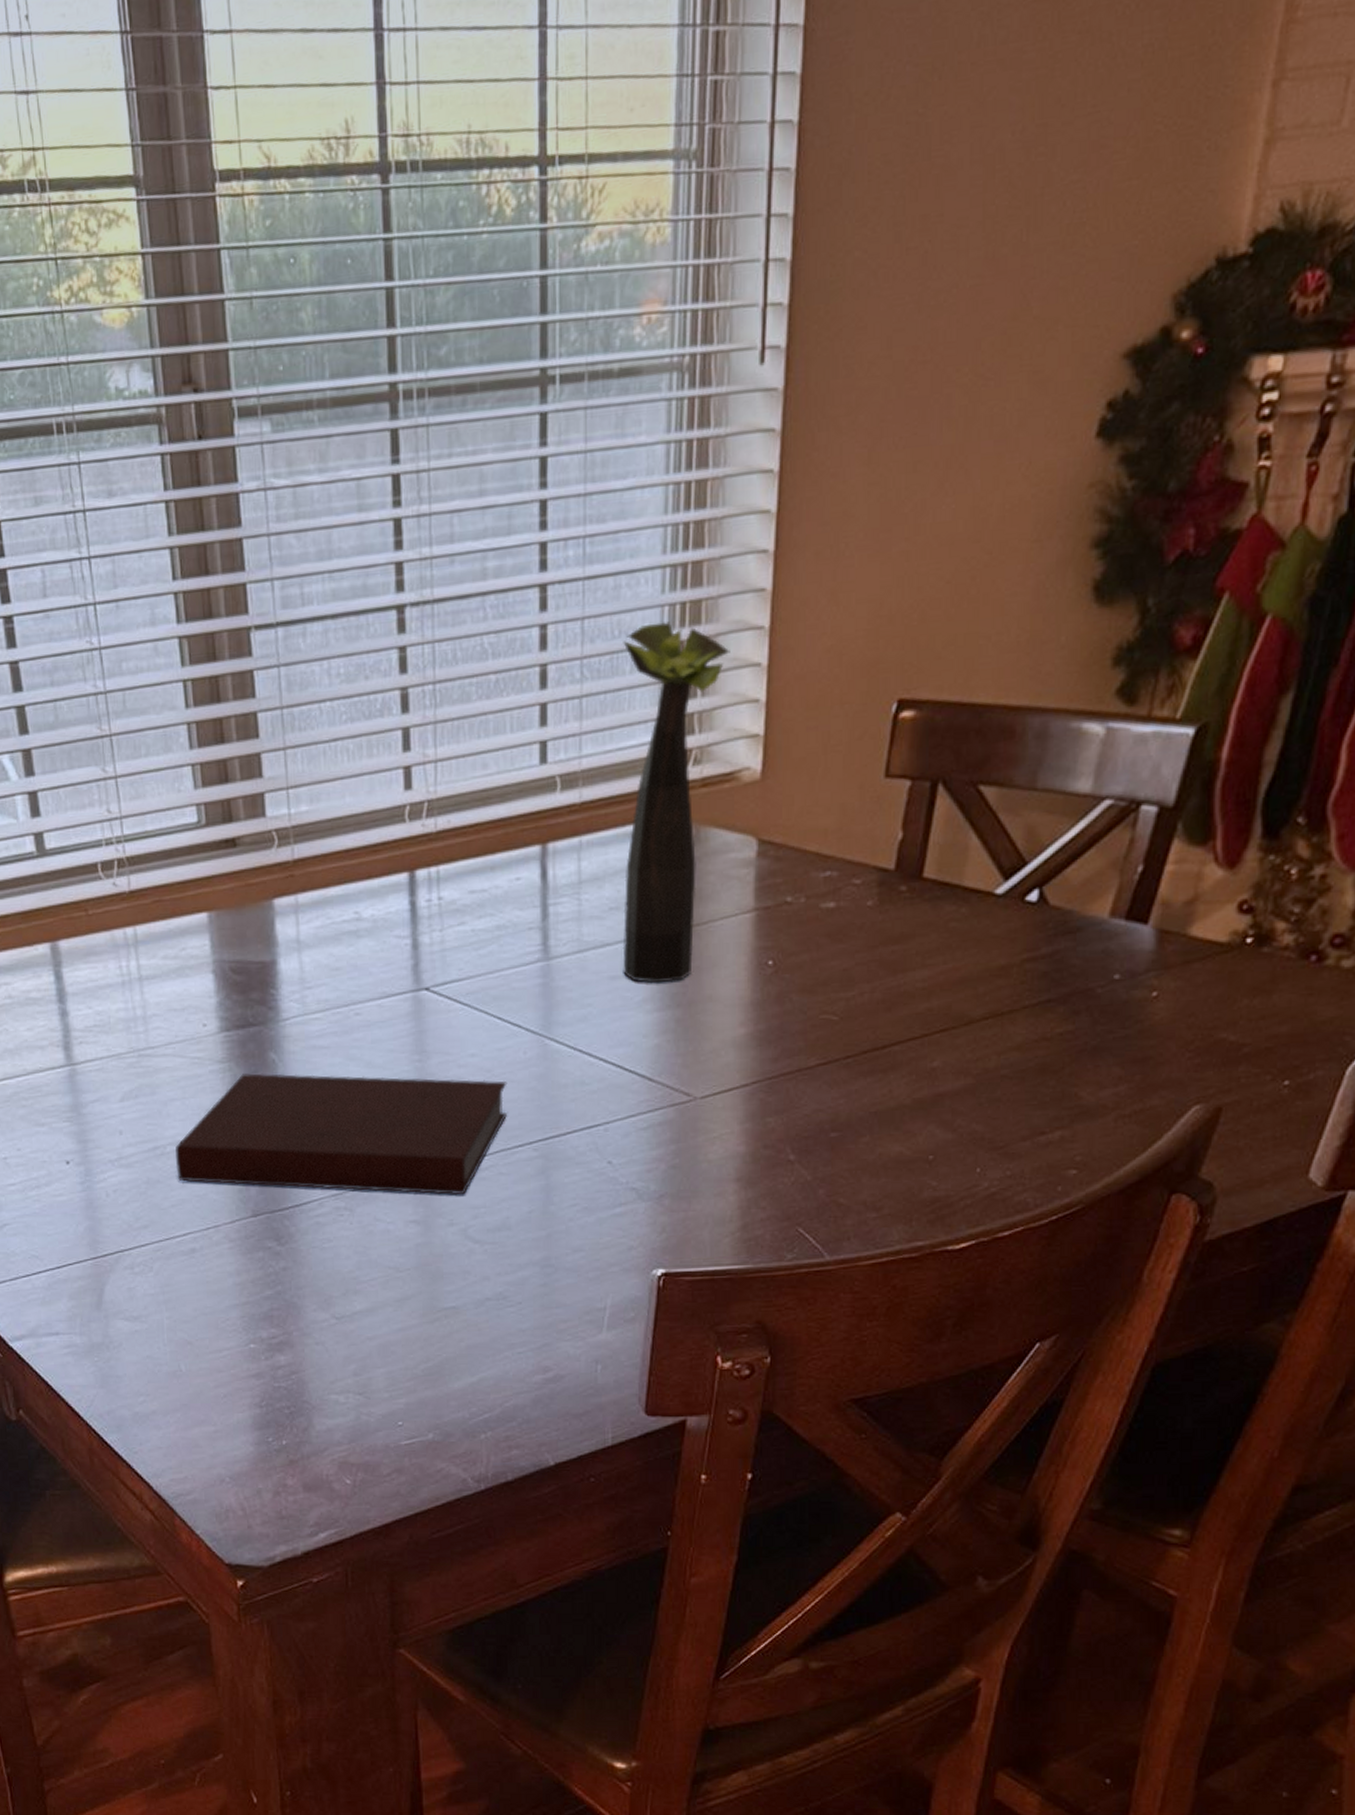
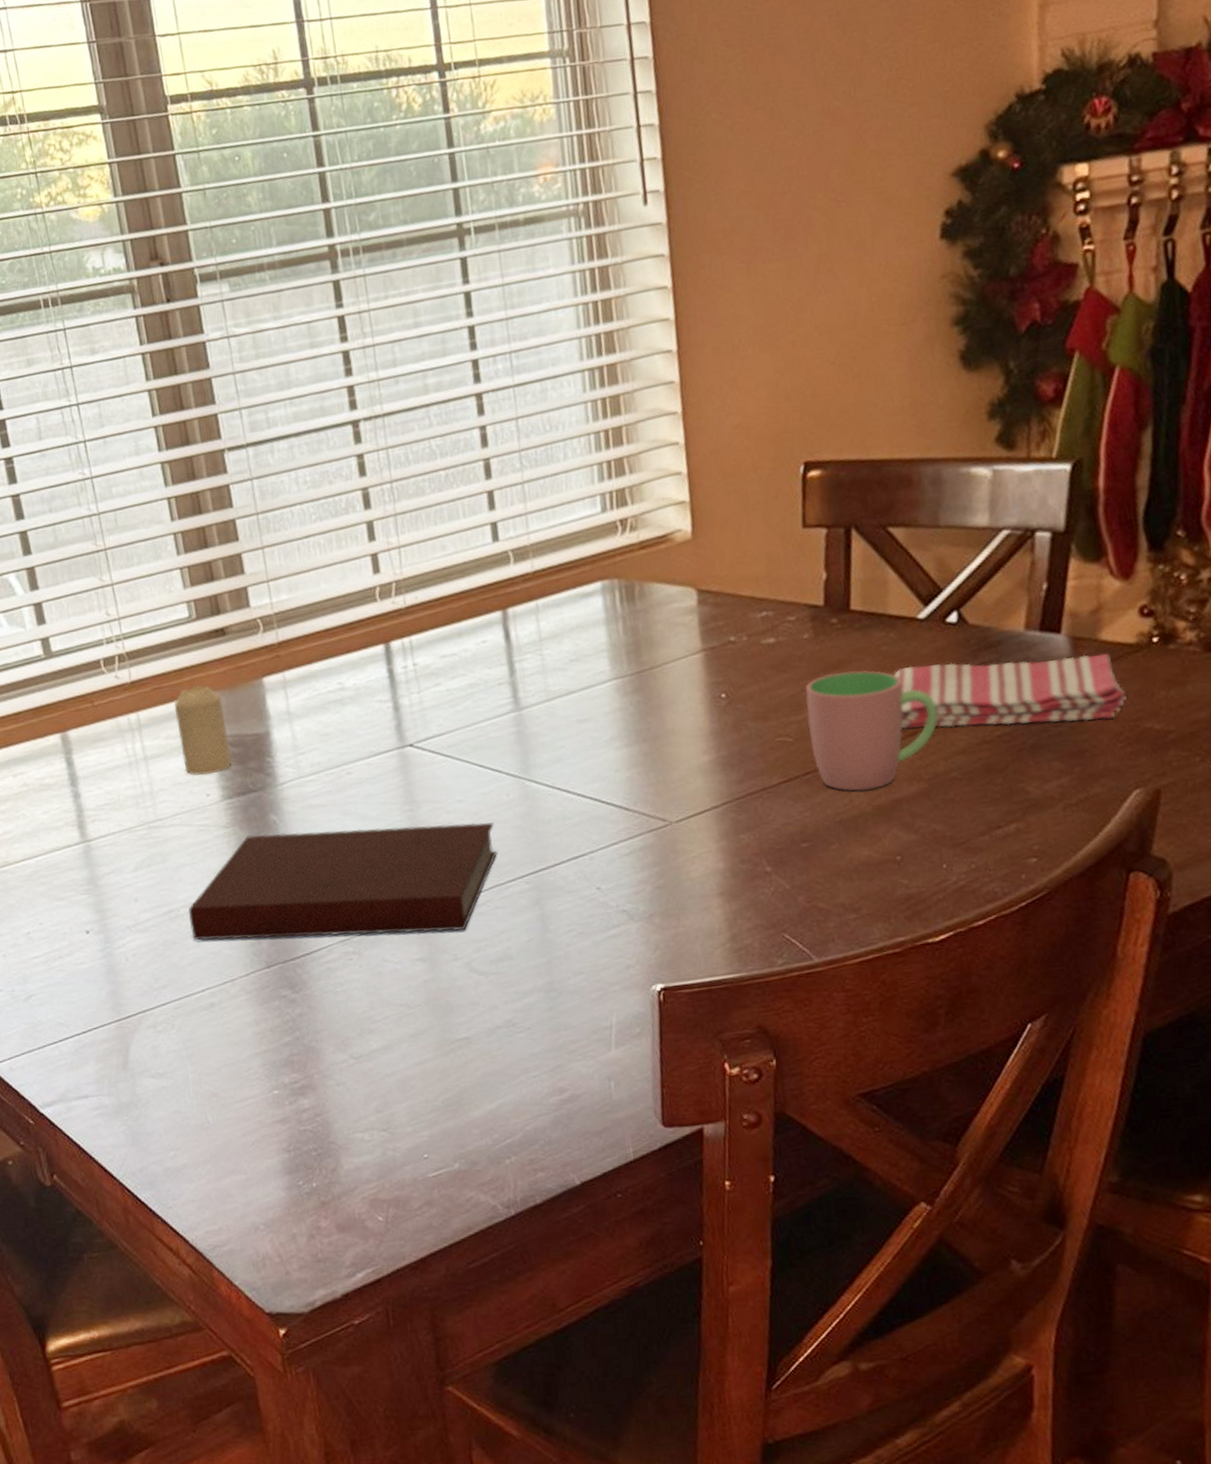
candle: none [174,901,233,1003] -> present [173,685,232,776]
plant: present [622,622,730,984] -> none [554,415,652,723]
cup: none [856,946,998,1081] -> present [804,670,938,791]
dish towel: none [957,947,1205,1026] -> present [894,653,1126,729]

